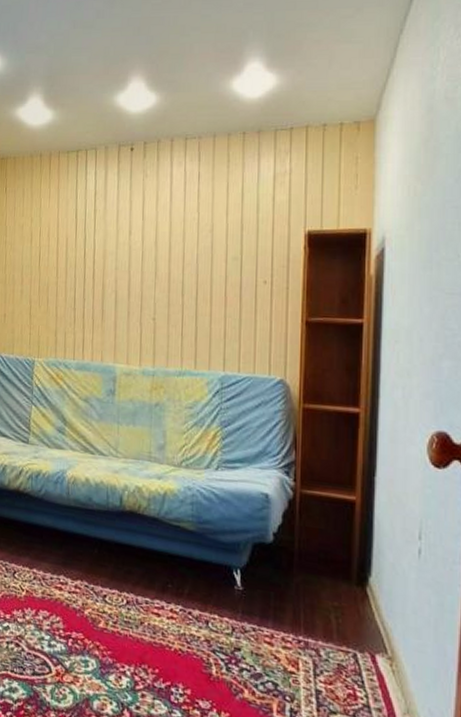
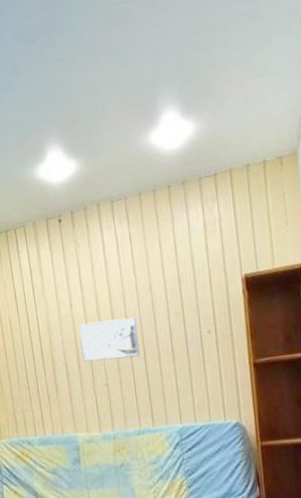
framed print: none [134,253,193,296] -> present [79,317,140,362]

